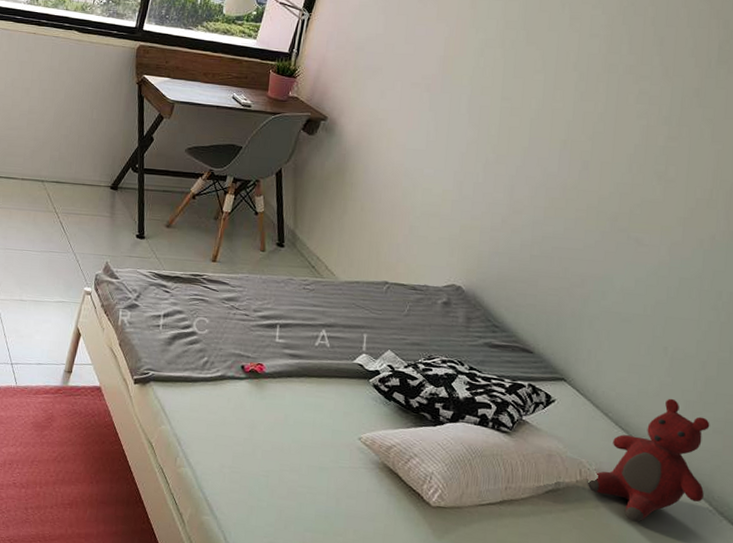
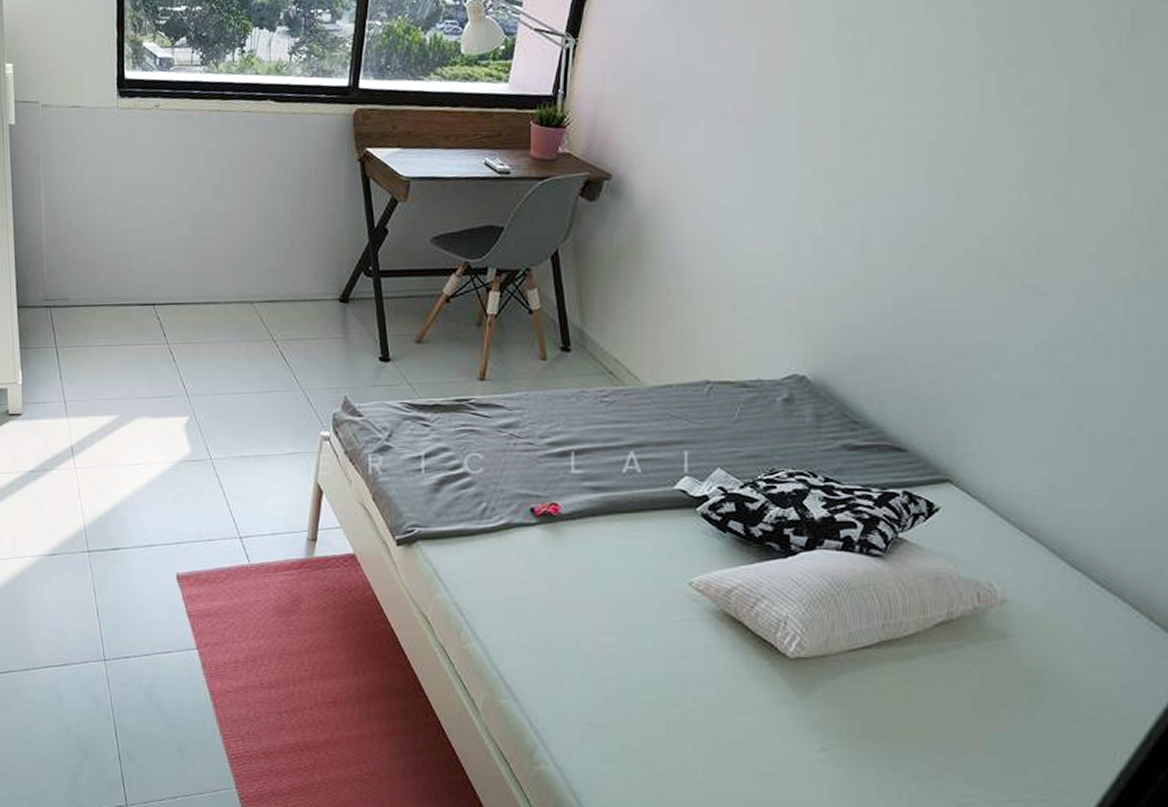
teddy bear: present [587,398,710,522] -> none [988,489,1145,651]

